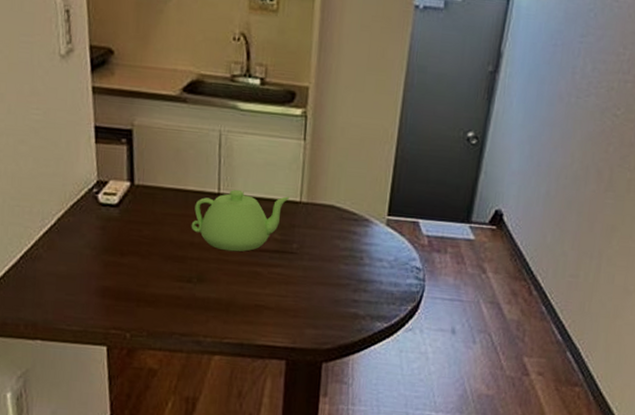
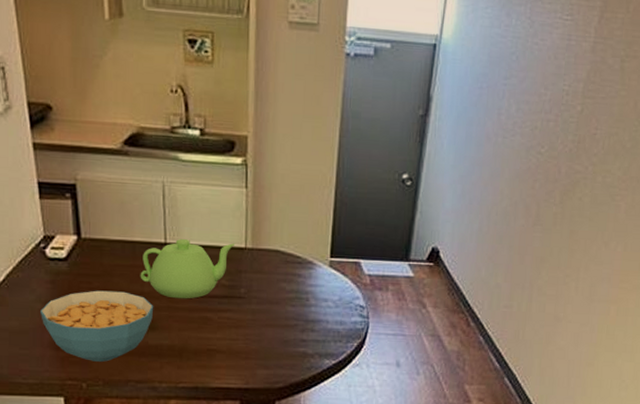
cereal bowl: none [89,238,203,312] -> present [40,290,154,362]

